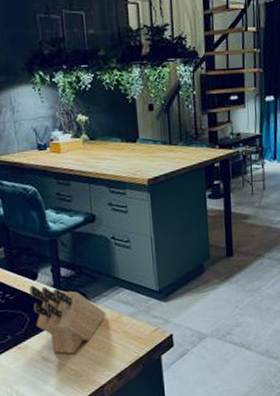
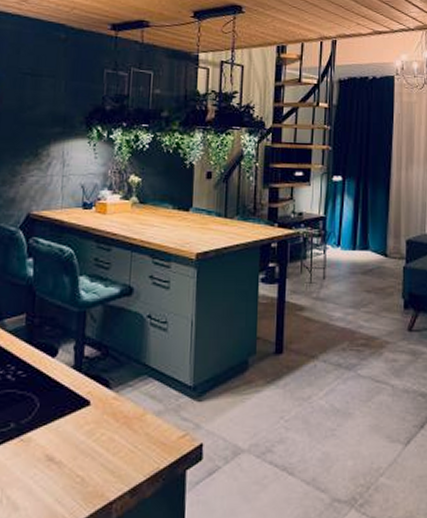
knife block: present [29,285,106,354] -> none [45,363,129,455]

